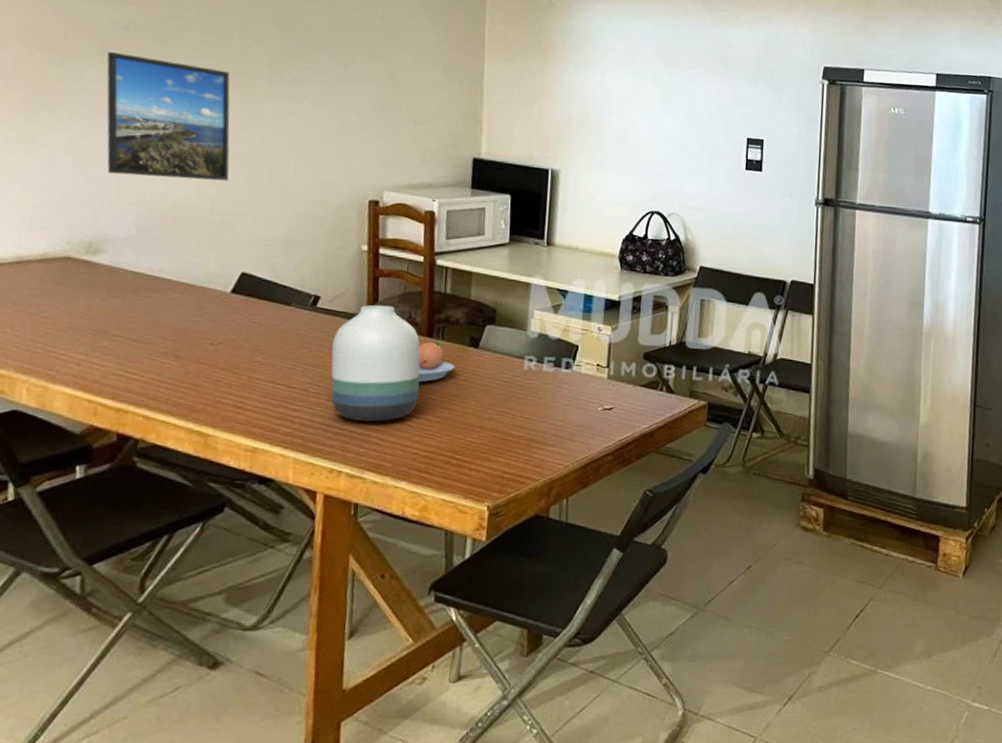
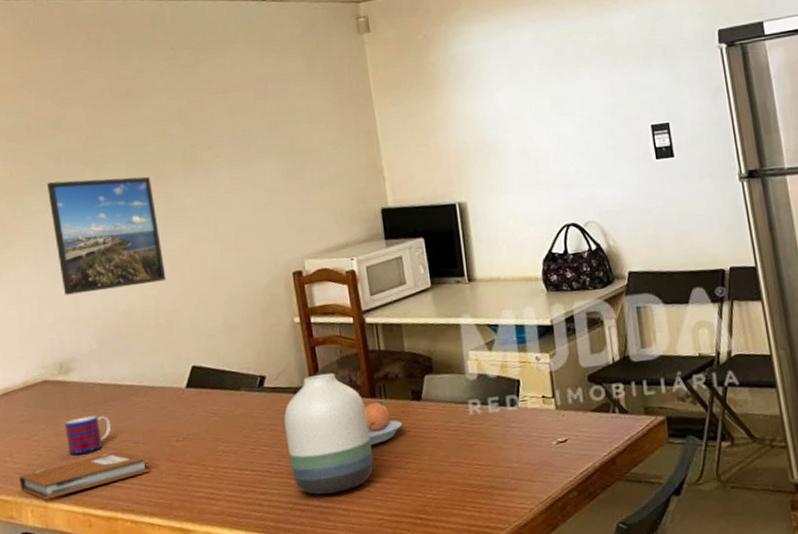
notebook: none [18,343,175,380] -> present [19,450,150,500]
mug: none [82,302,138,340] -> present [64,415,111,455]

